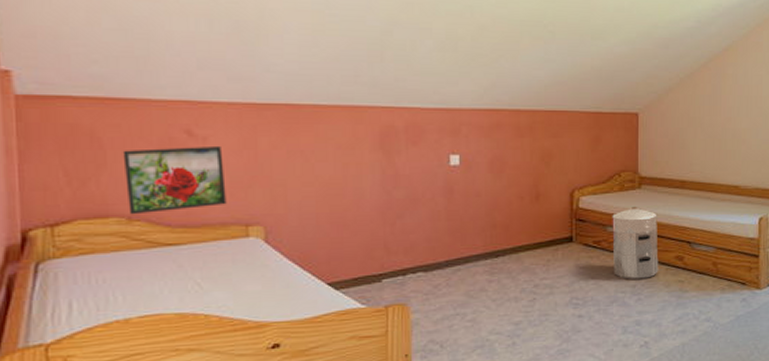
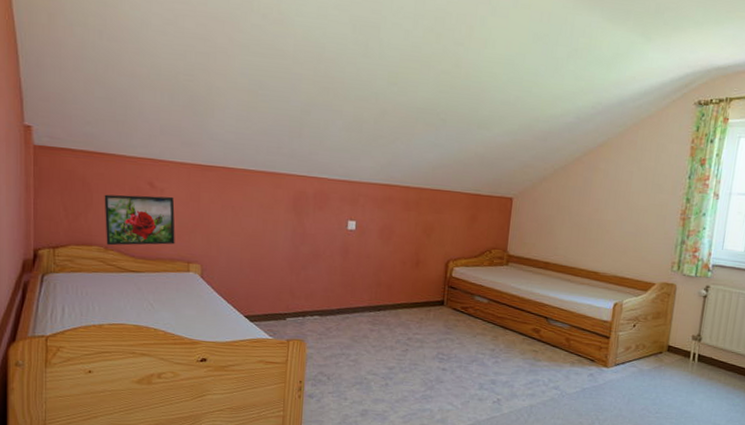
waste bin: present [612,207,659,279] -> none [476,281,521,345]

